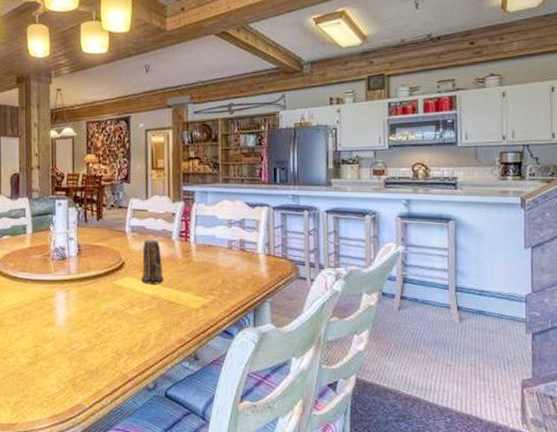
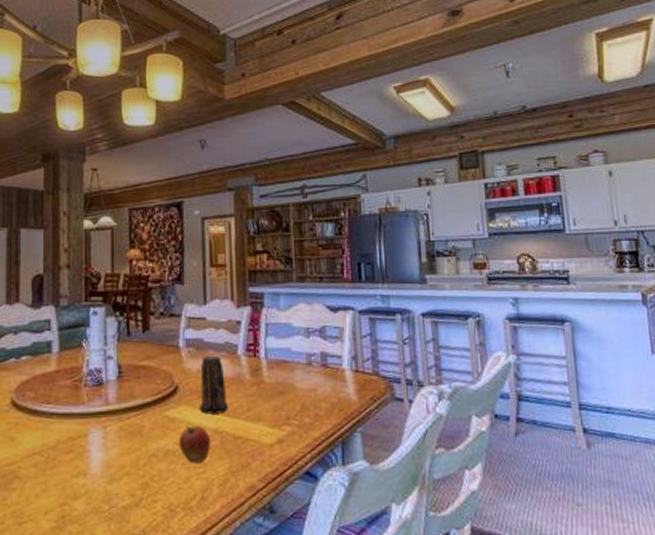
fruit: none [125,292,150,321] -> present [179,425,212,464]

